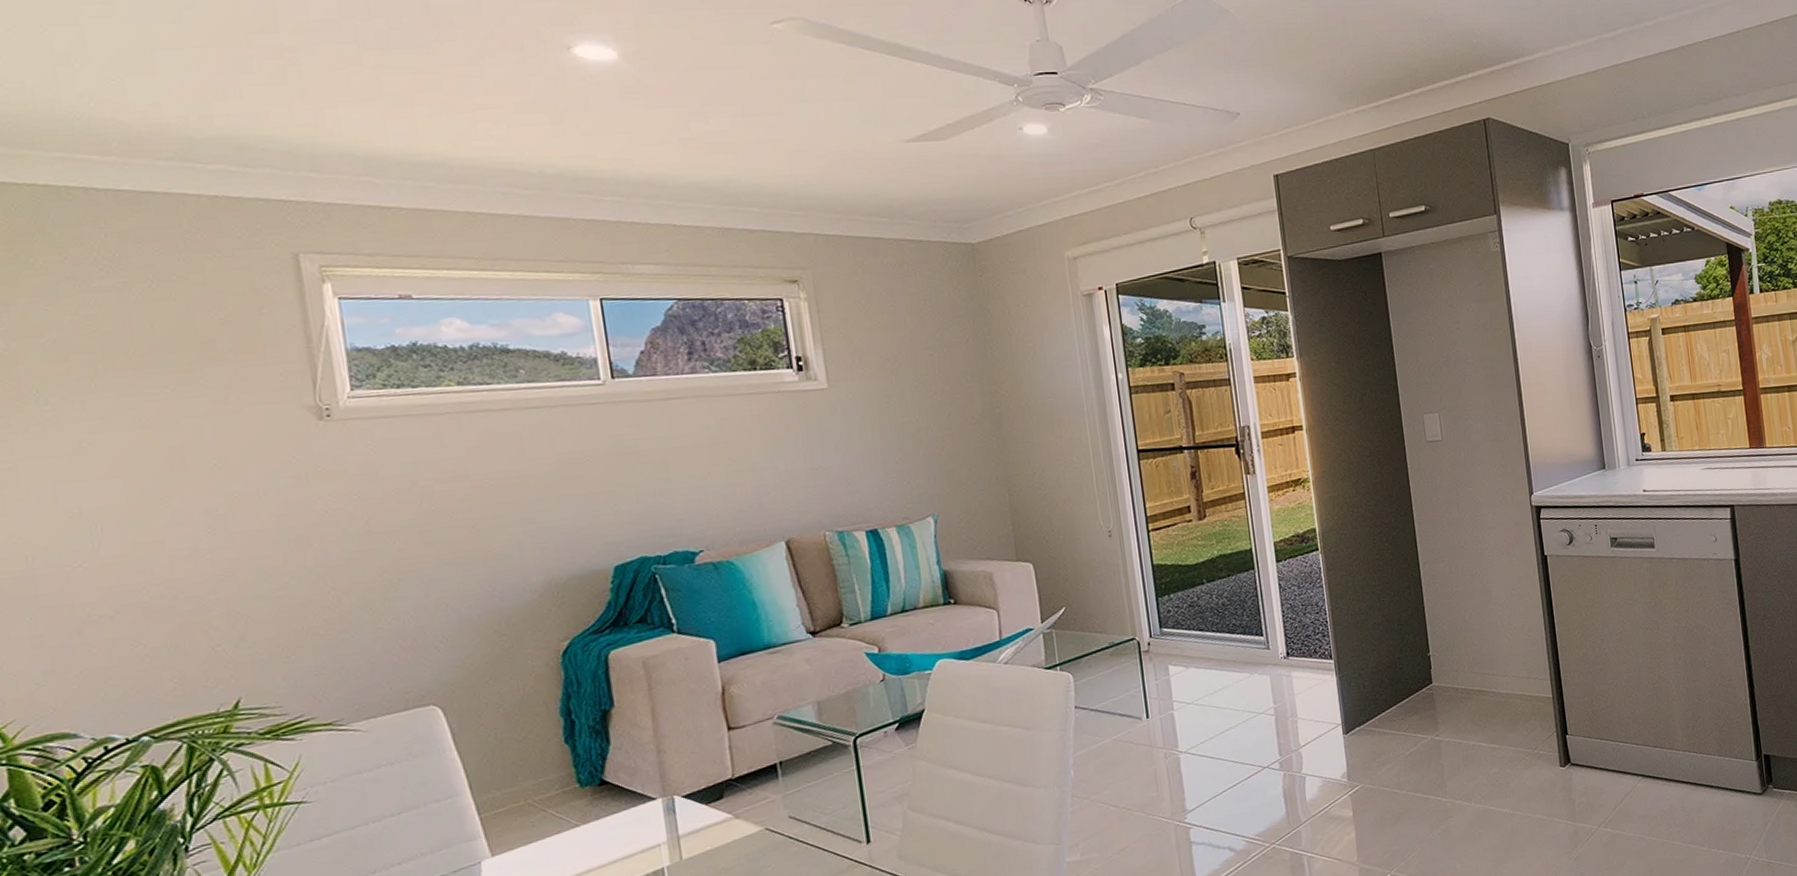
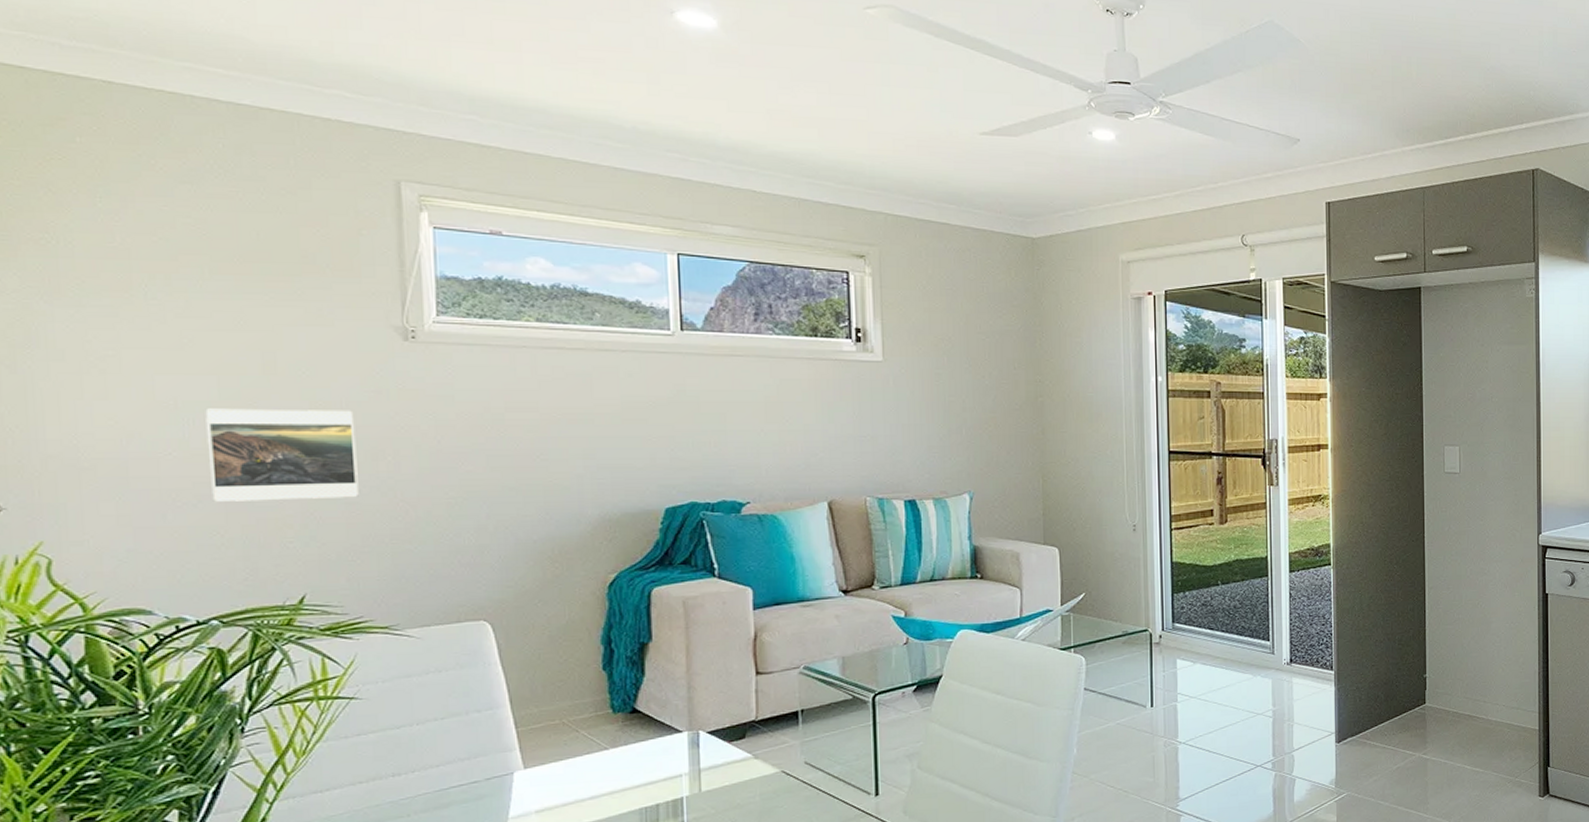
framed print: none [113,499,287,611] -> present [205,408,359,502]

